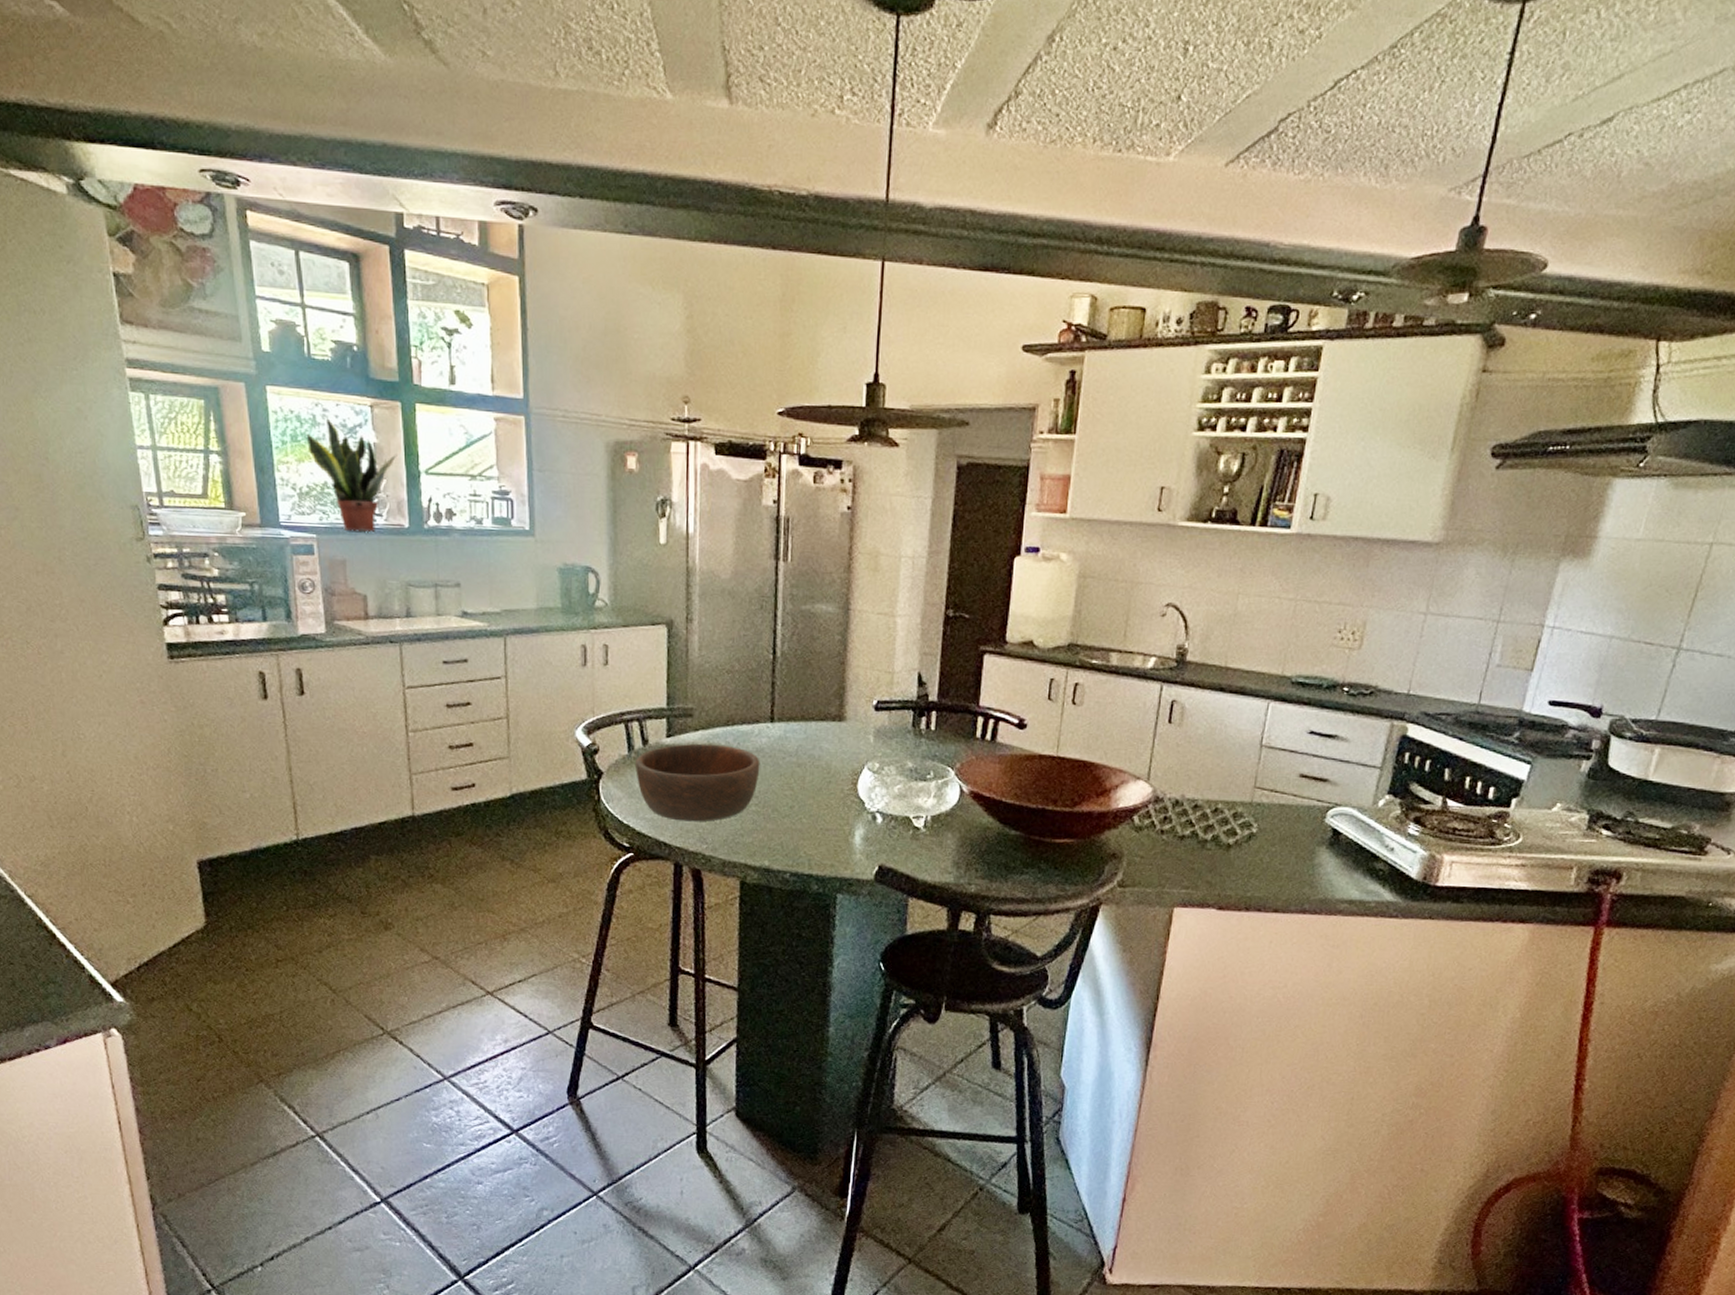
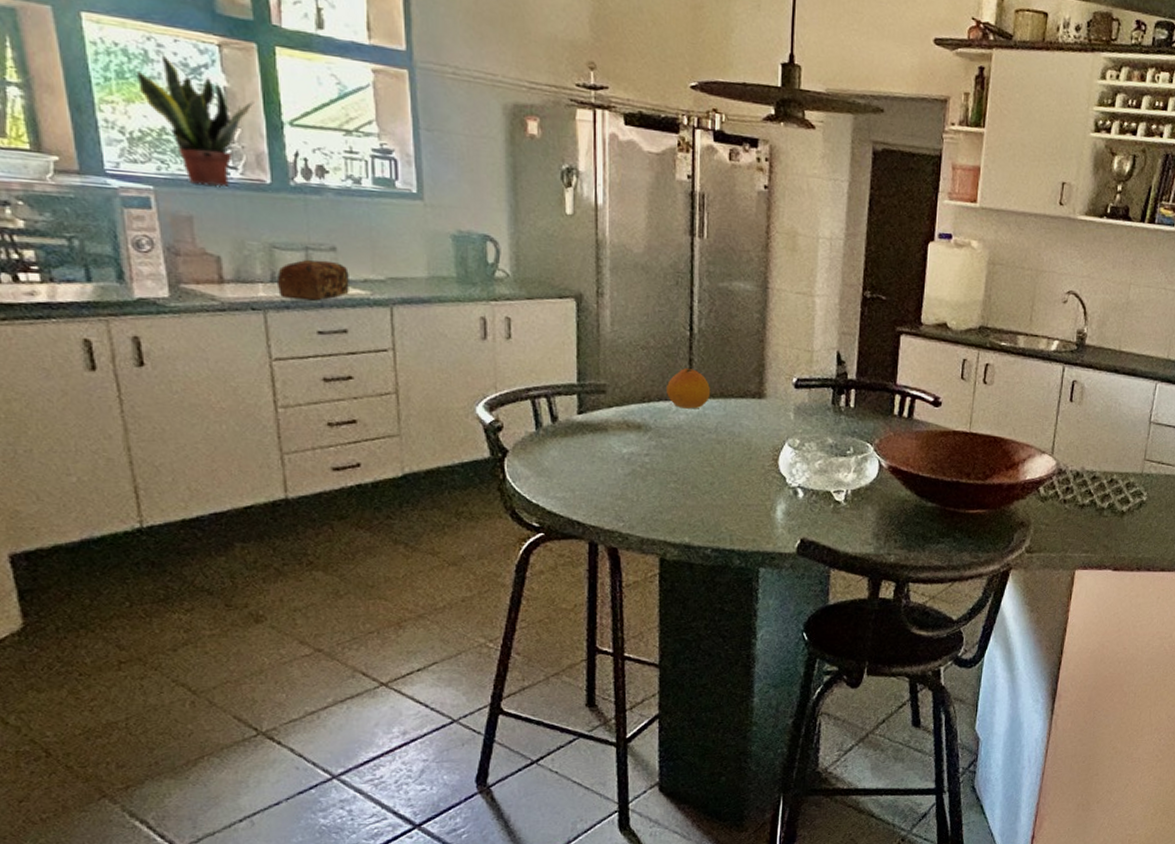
bread loaf: none [411,595,470,634] -> present [276,259,349,302]
wooden bowl: present [634,743,760,822] -> none [543,420,679,500]
fruit: none [750,690,791,732] -> present [667,367,710,409]

